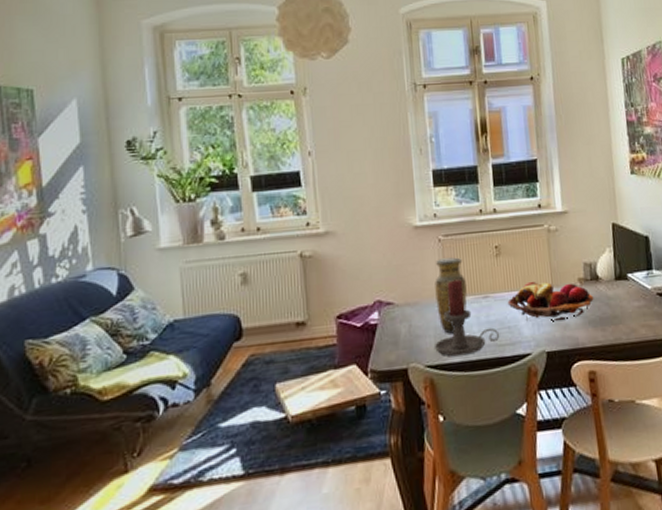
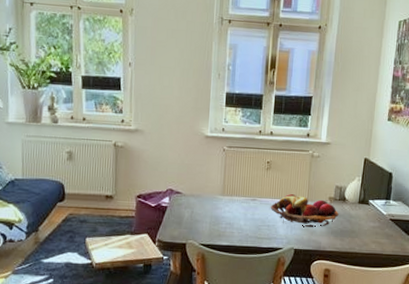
vase: present [435,257,467,334] -> none [214,164,240,223]
candle holder: present [435,279,500,357] -> none [209,182,261,241]

